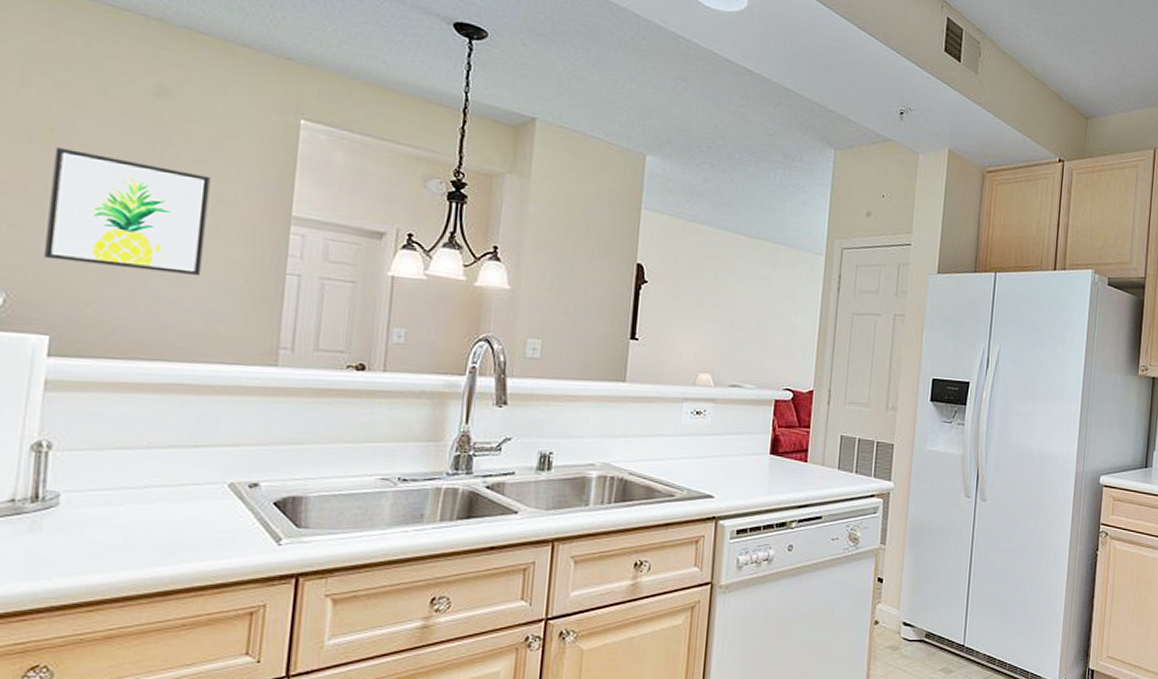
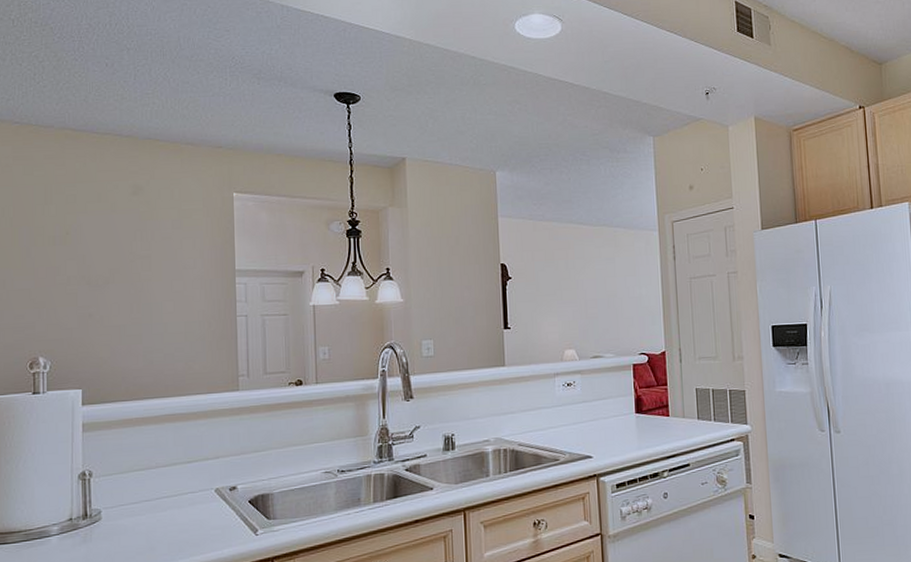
wall art: present [45,148,210,275] -> none [72,245,178,331]

